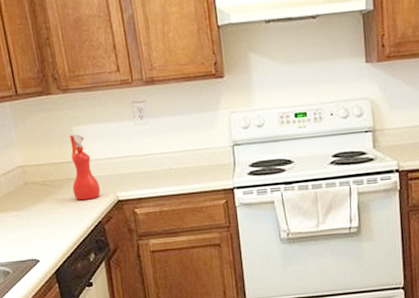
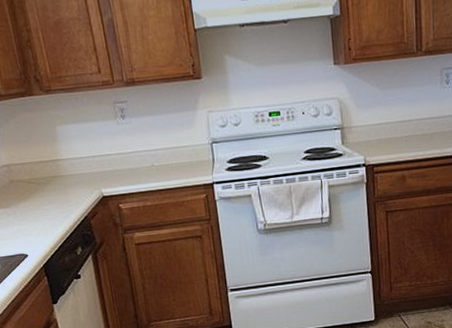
spray bottle: present [69,134,101,201] -> none [53,134,86,197]

